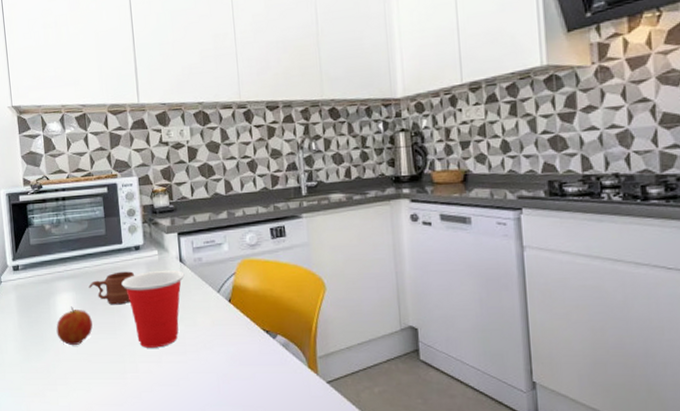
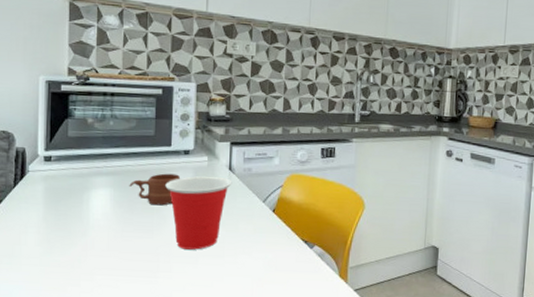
fruit: present [56,306,93,346] -> none [87,203,128,243]

